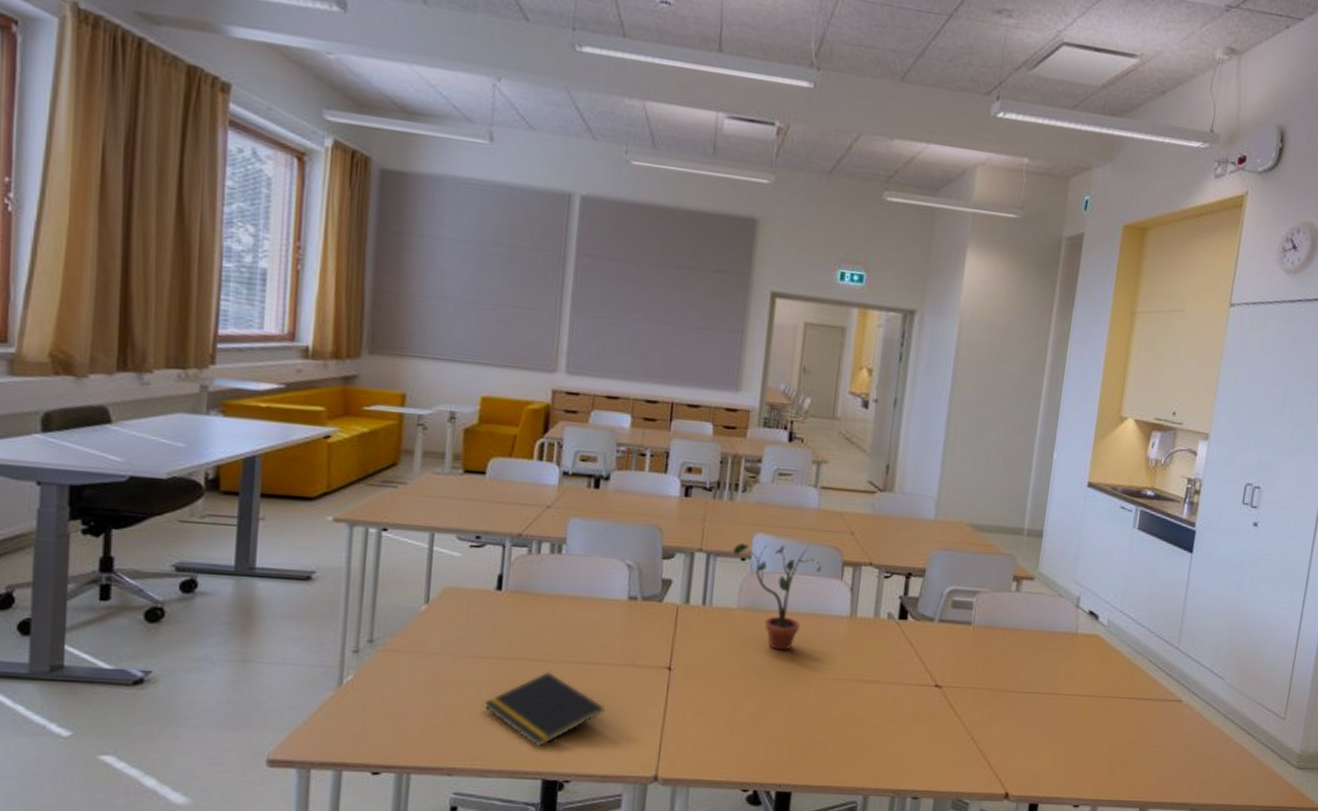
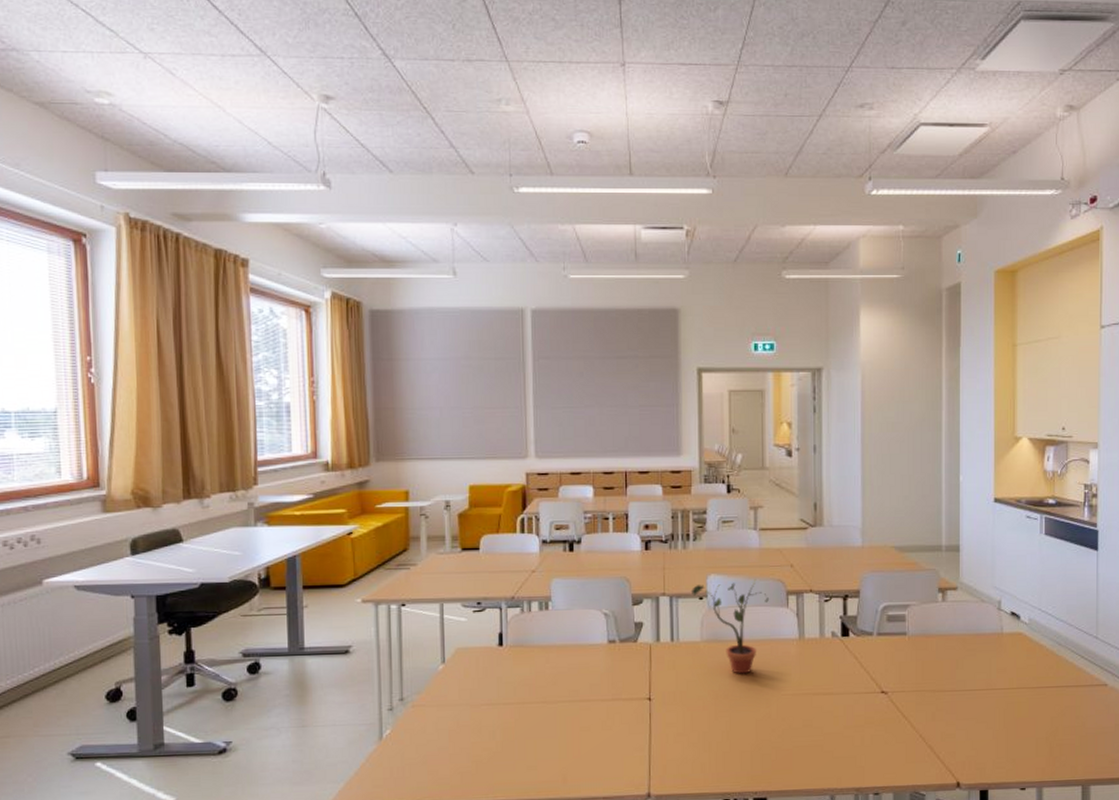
notepad: present [484,671,605,747] -> none [498,711,599,777]

